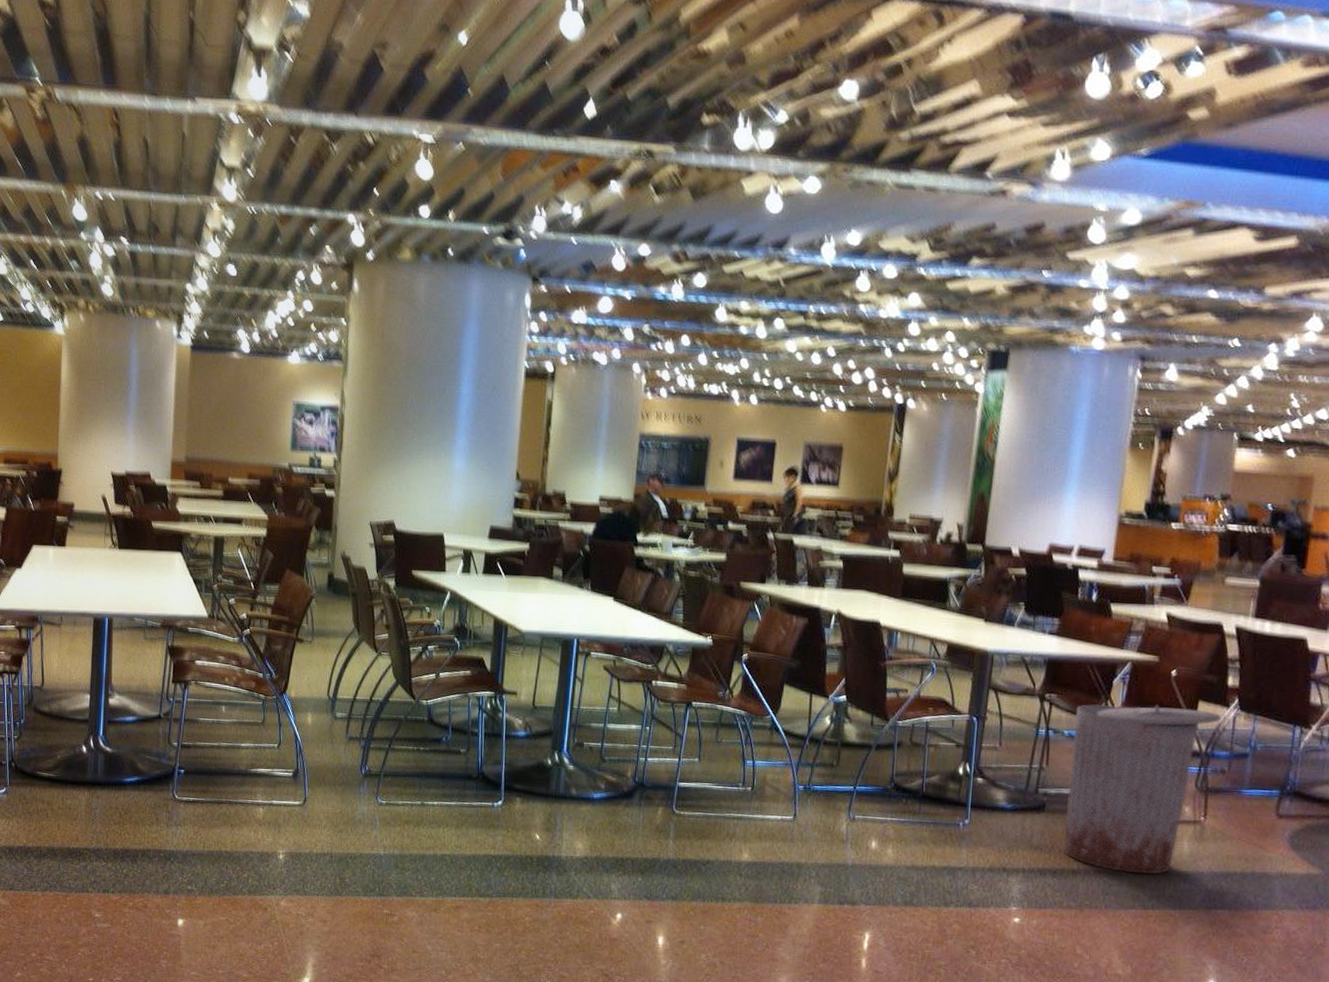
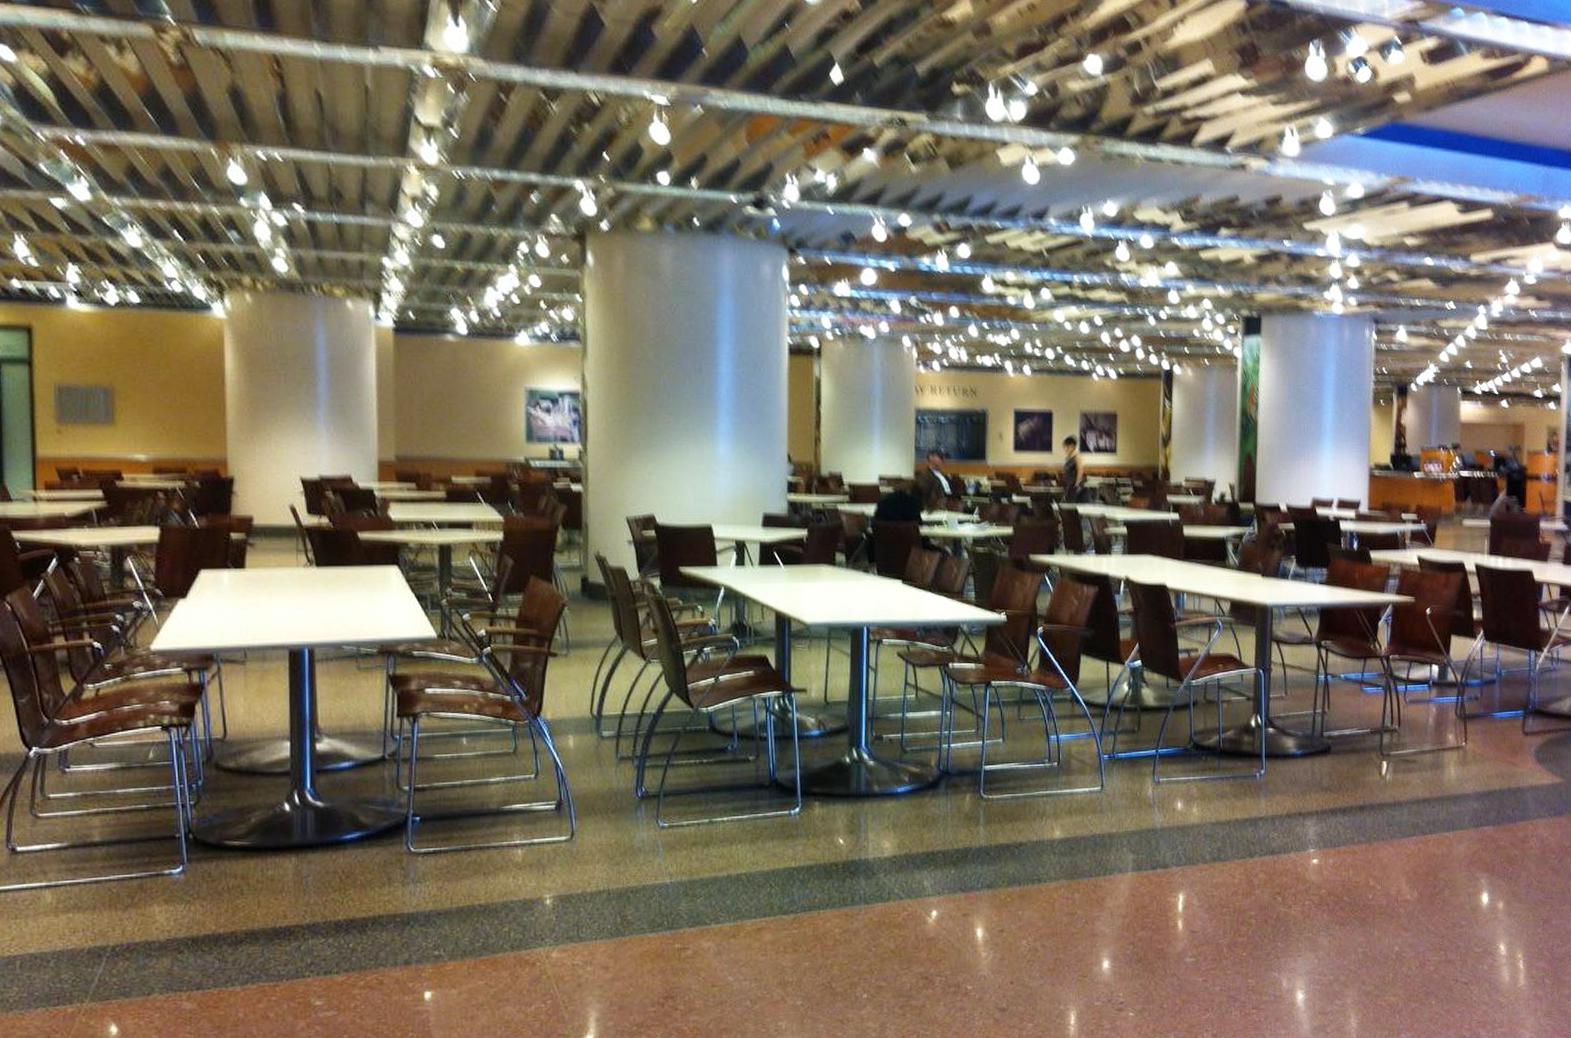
trash can: present [1063,704,1221,874] -> none [1349,642,1471,803]

